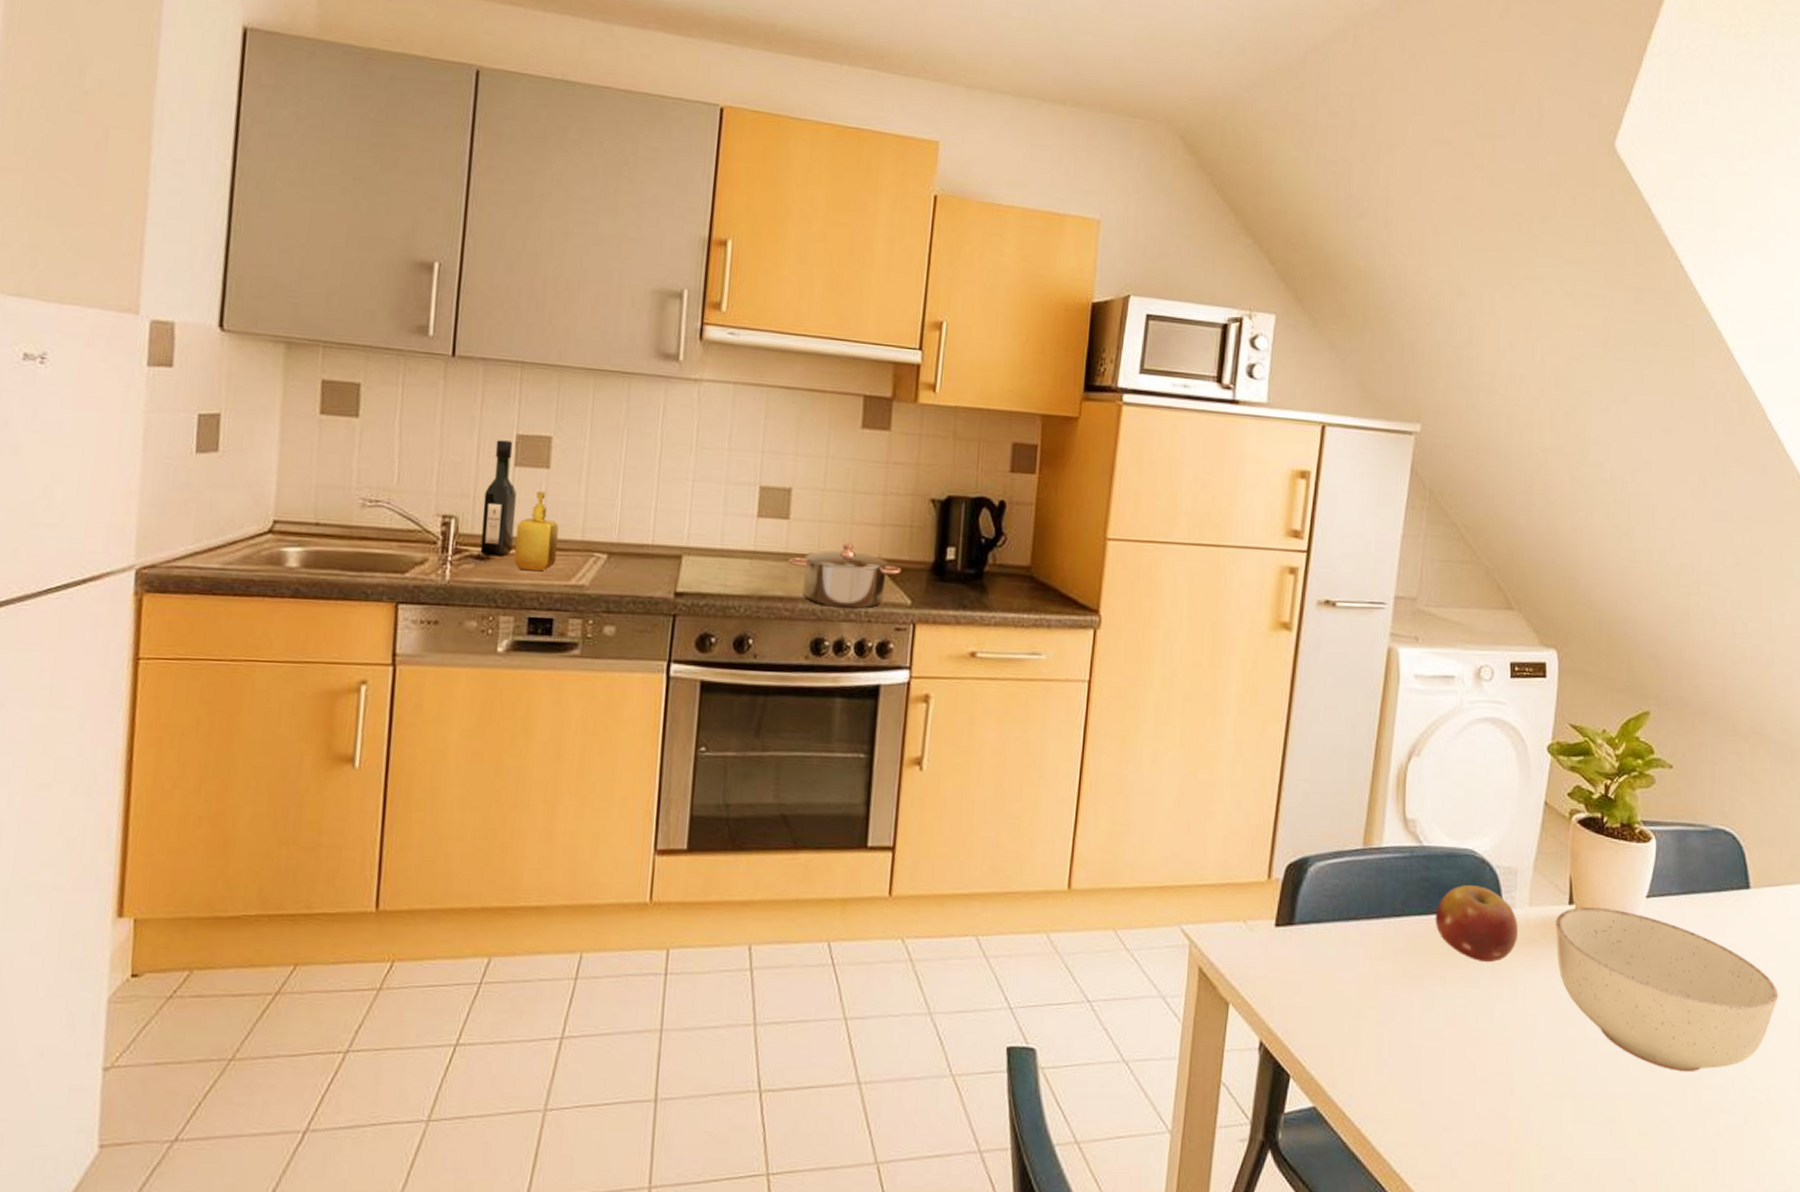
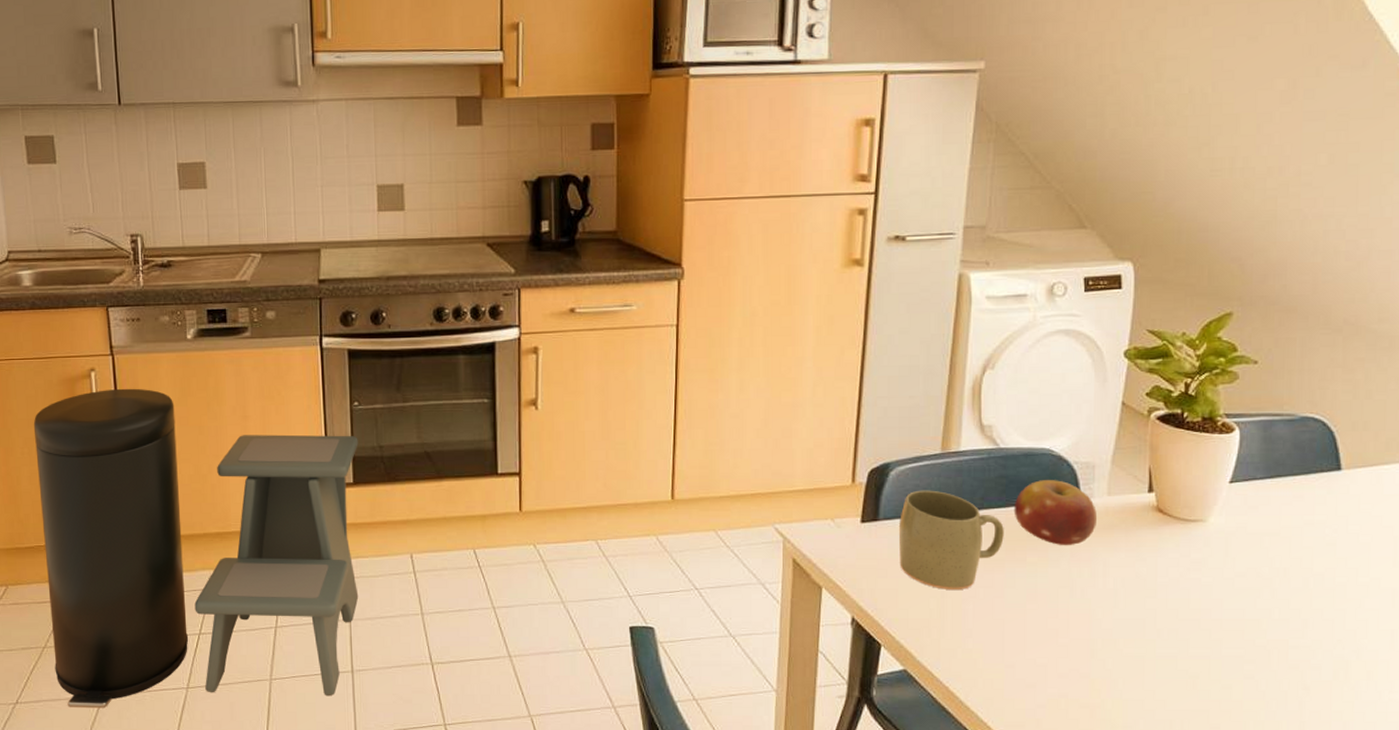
pedal bin: none [241,709,468,1150] -> present [33,388,188,709]
step stool: none [453,780,700,1135] -> present [194,434,359,697]
bottle: present [480,440,517,557] -> none [159,169,187,264]
soap dispenser: present [514,490,559,572] -> none [187,207,222,273]
cooking pot: present [789,543,903,609] -> none [408,226,505,281]
mug: none [1314,890,1424,1011] -> present [898,490,1004,589]
bowl: present [1555,907,1779,1071] -> none [1135,494,1371,634]

